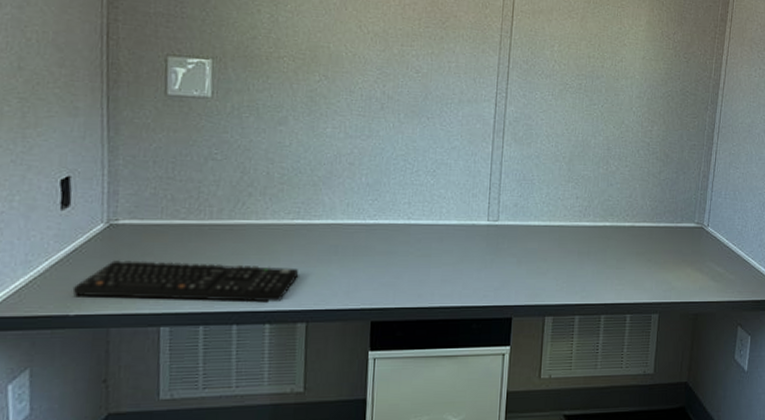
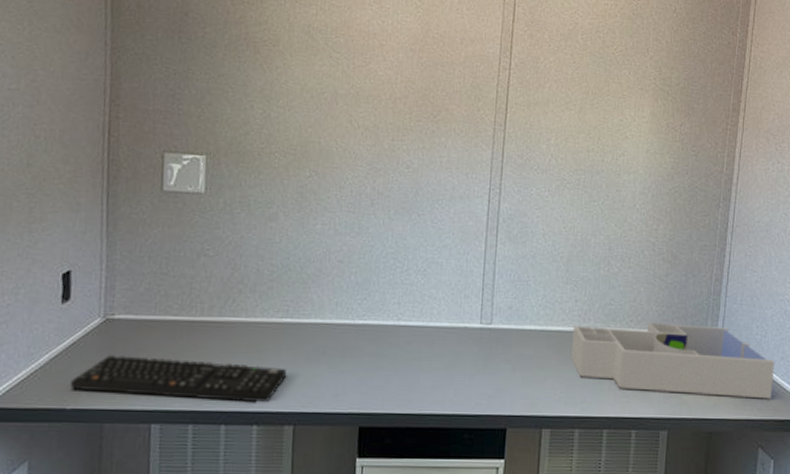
desk organizer: none [571,216,753,283] -> present [570,322,775,399]

